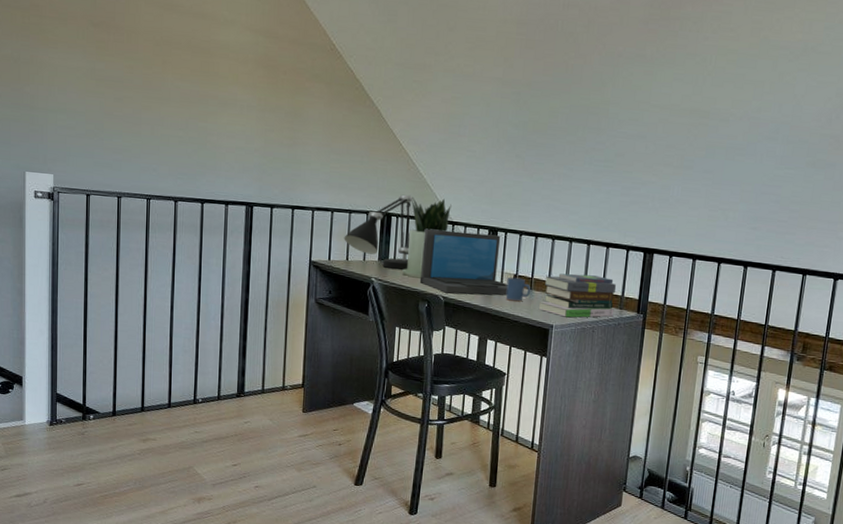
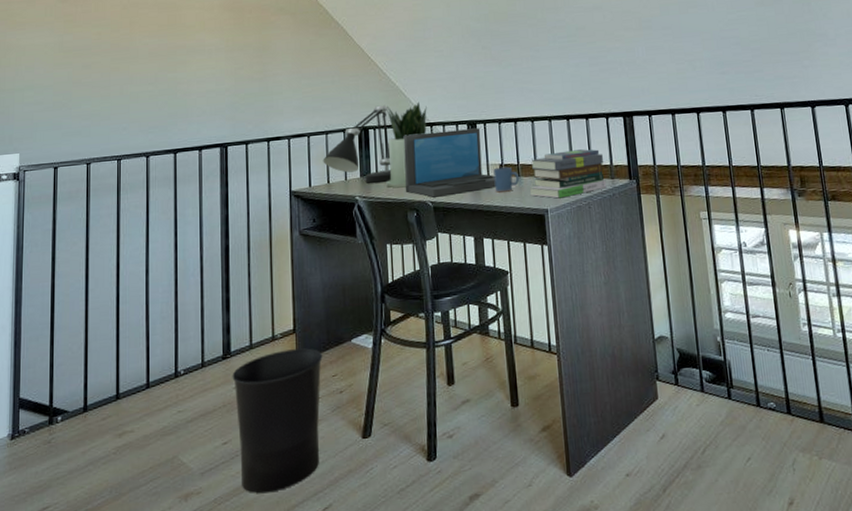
waste bin: none [244,400,327,511] -> present [232,348,323,494]

